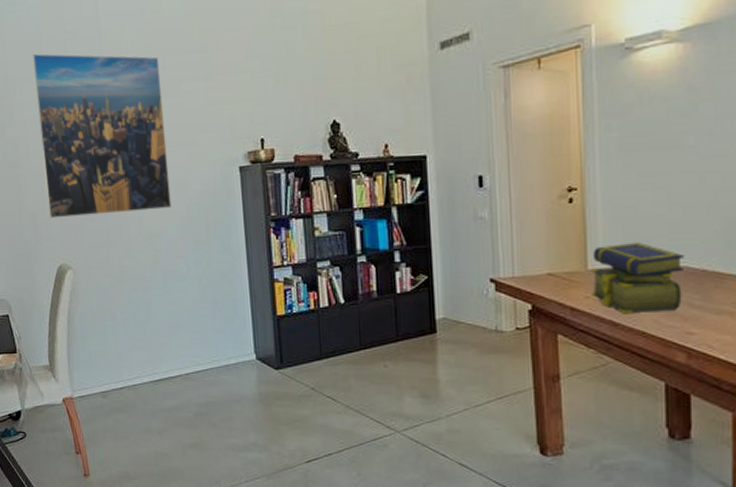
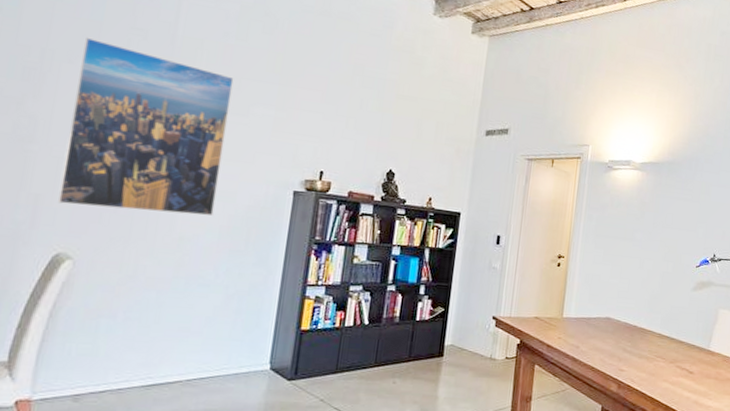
stack of books: present [590,243,684,314] -> none [562,301,625,353]

